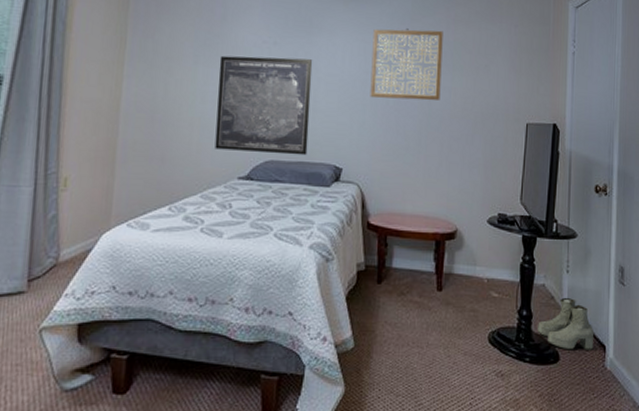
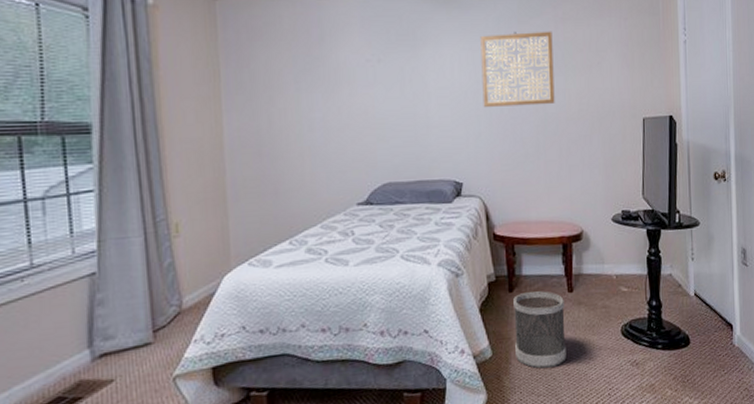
wall art: present [215,55,313,156] -> none [322,74,426,177]
wastebasket: none [378,285,432,367] -> present [513,291,566,369]
boots: present [537,297,595,350] -> none [667,283,722,333]

